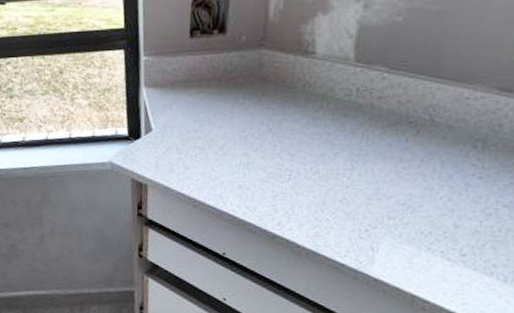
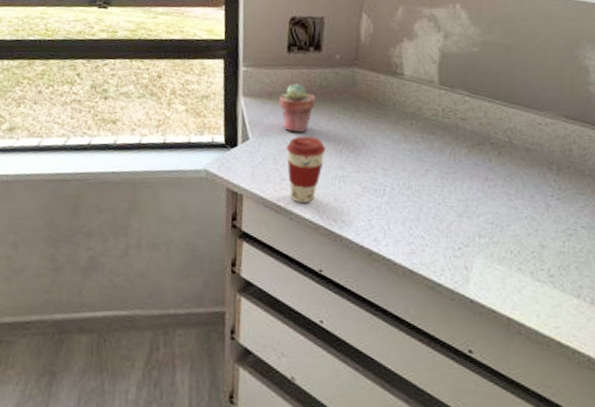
potted succulent: none [182,70,220,122] -> present [279,83,316,133]
coffee cup: none [189,124,231,191] -> present [286,136,326,203]

